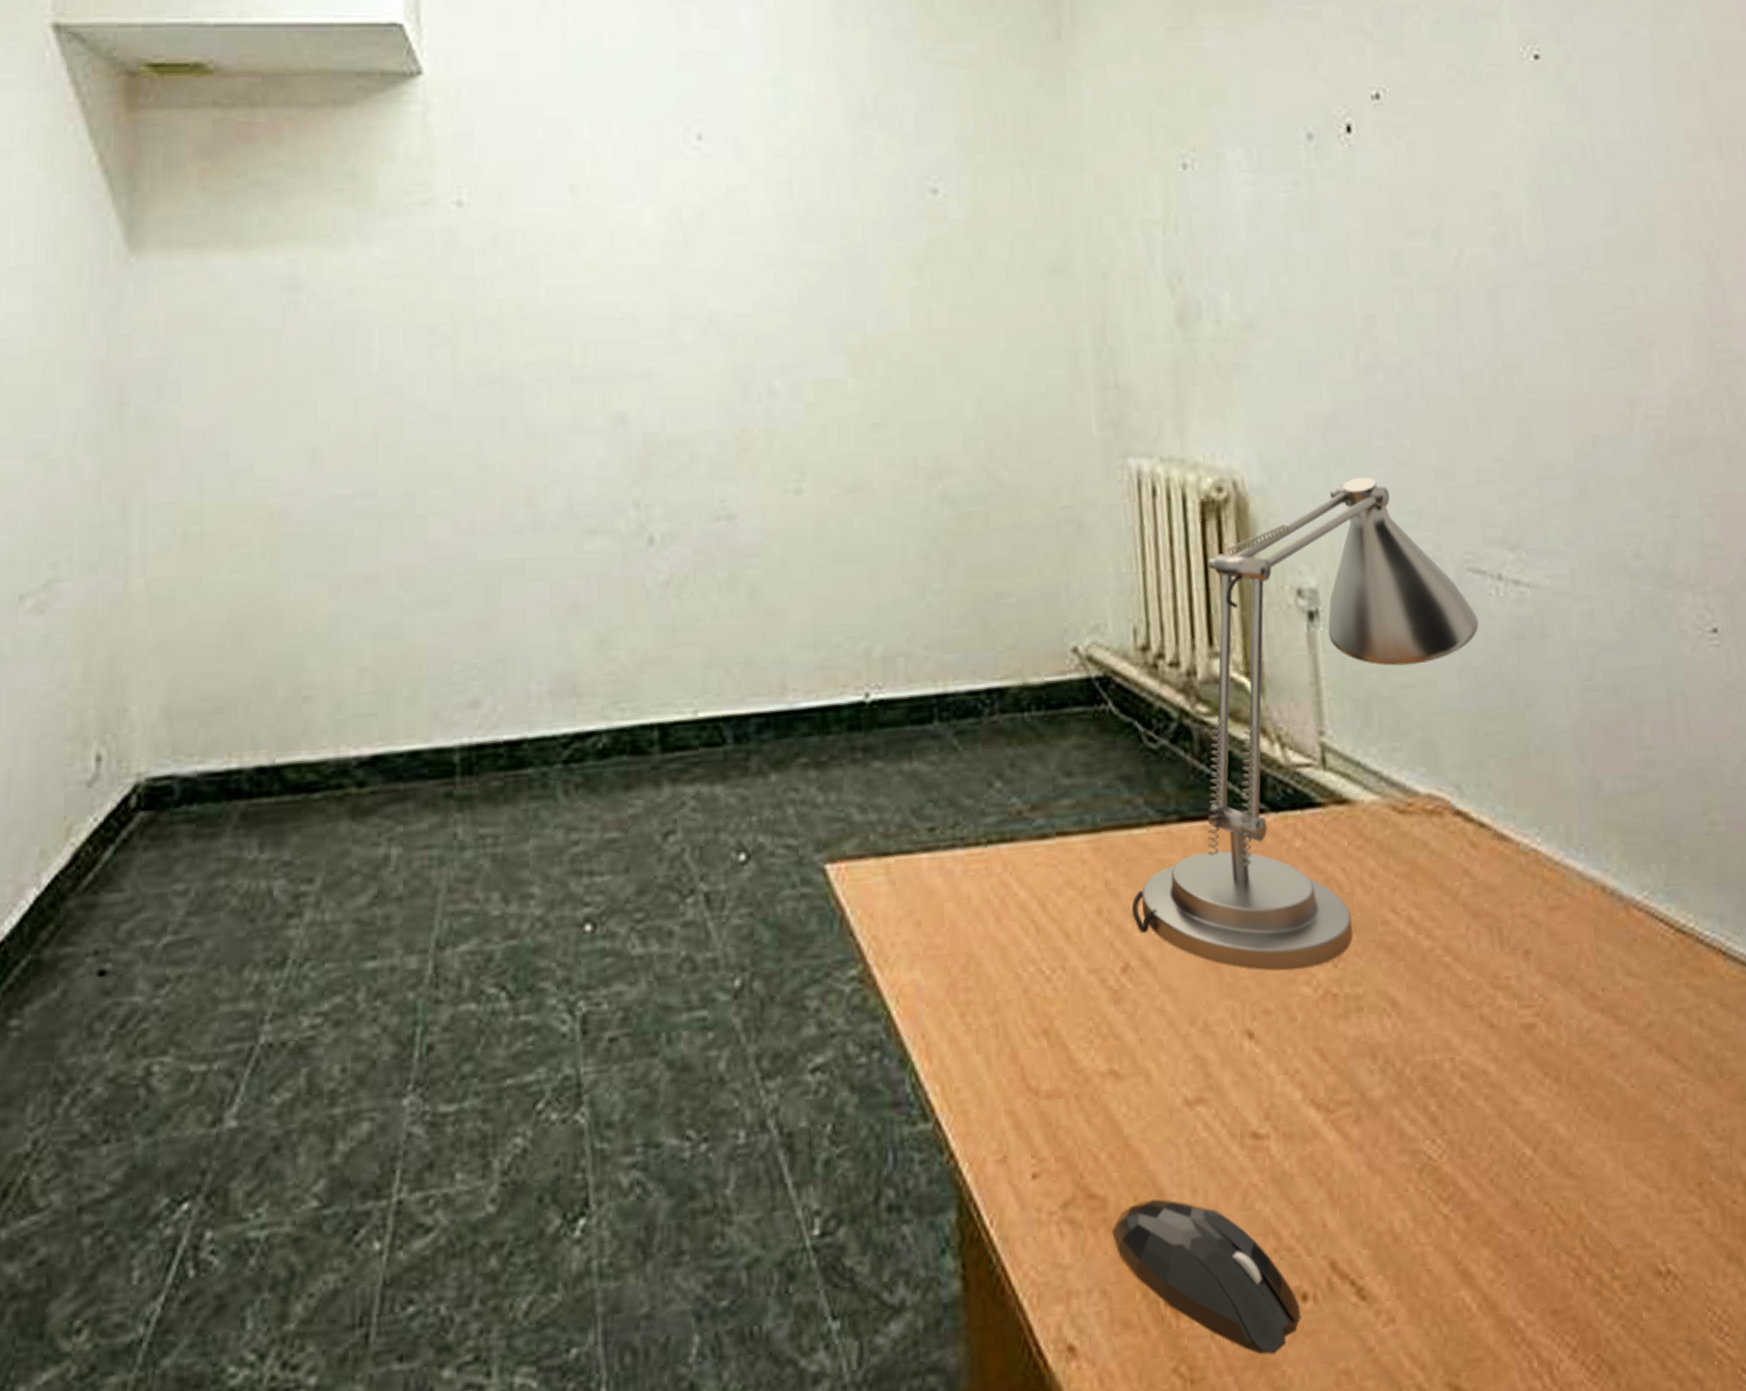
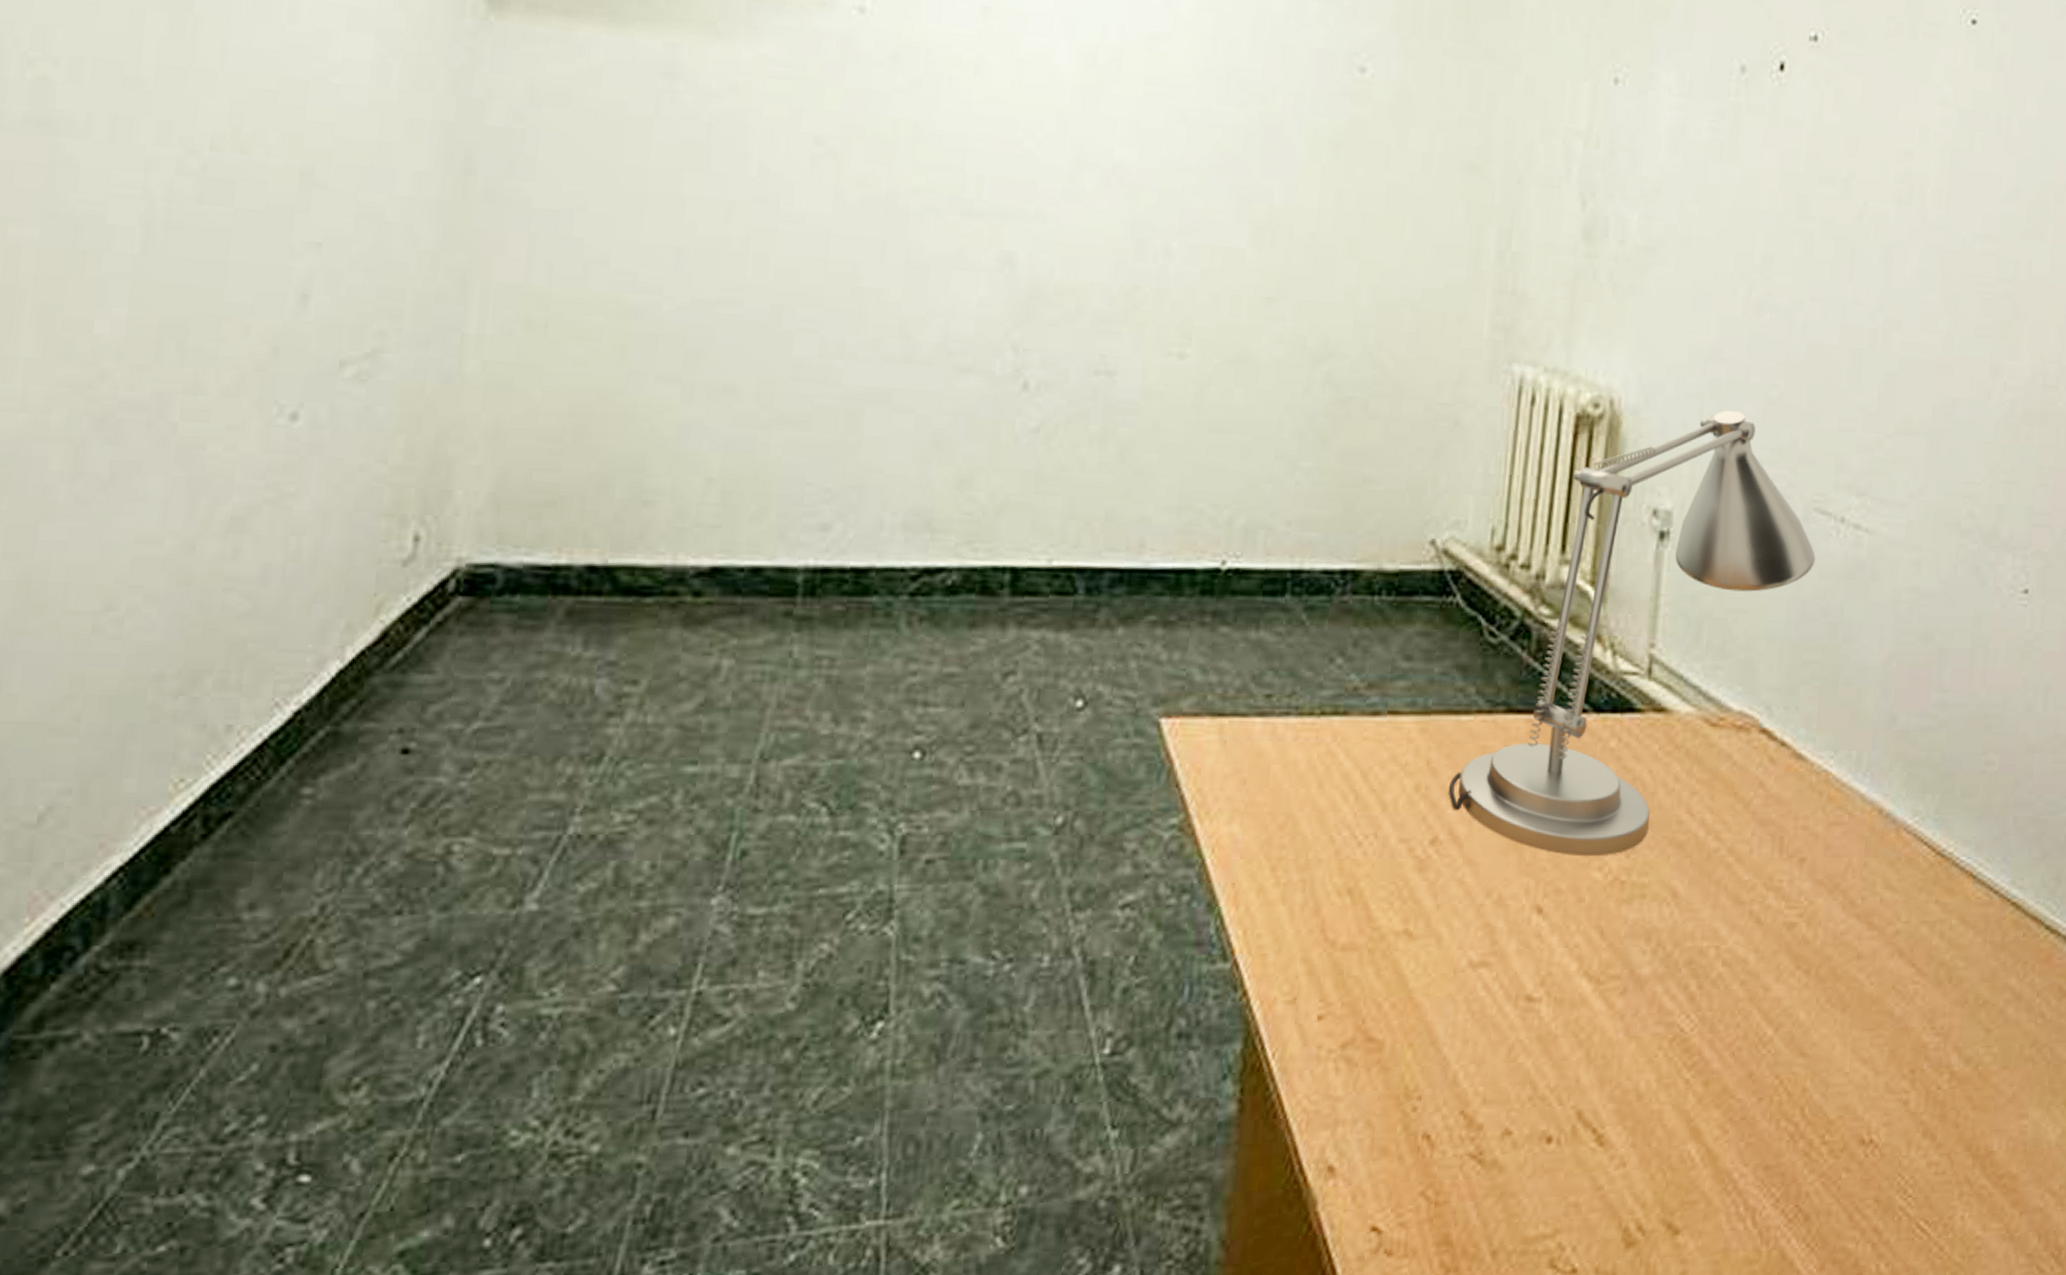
mouse: present [1112,1198,1302,1355] -> none [1384,1046,1544,1186]

